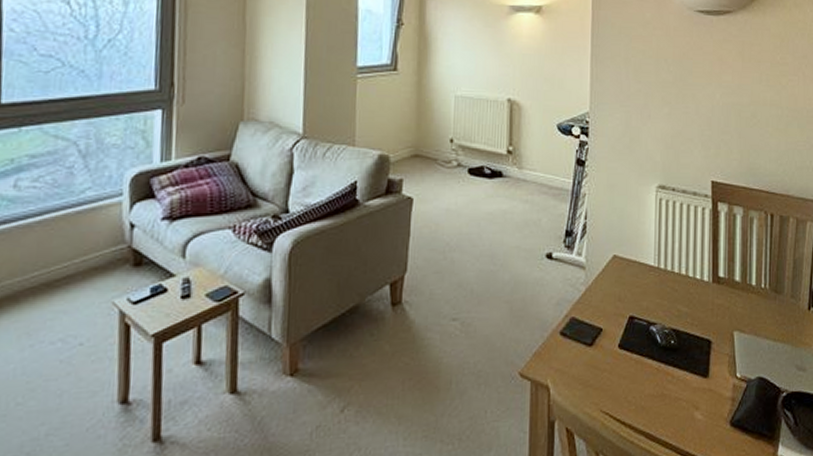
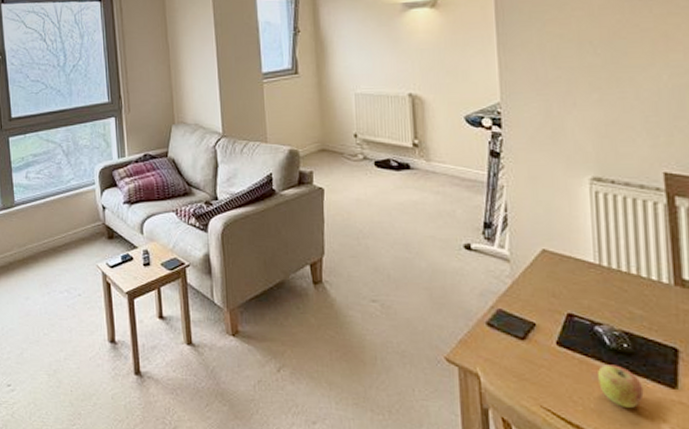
apple: none [648,361,684,402] -> present [597,364,644,409]

